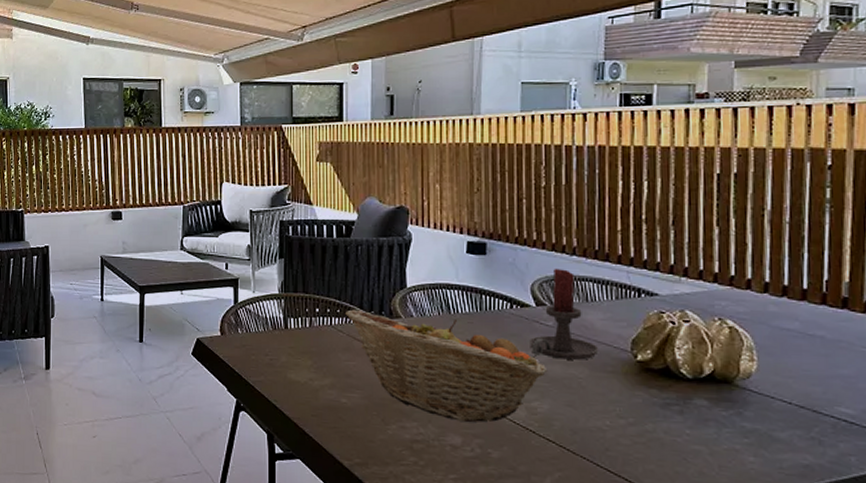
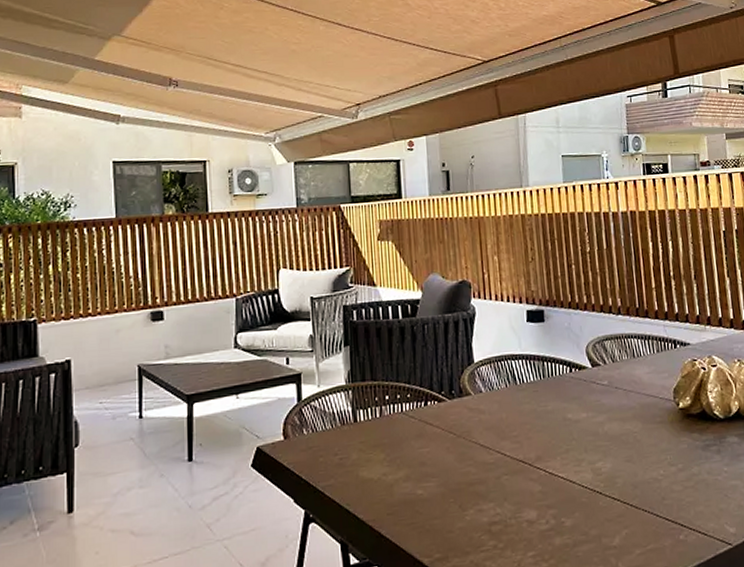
fruit basket: present [345,309,548,423] -> none [416,390,607,495]
candle holder: present [530,268,599,360] -> none [589,328,648,417]

